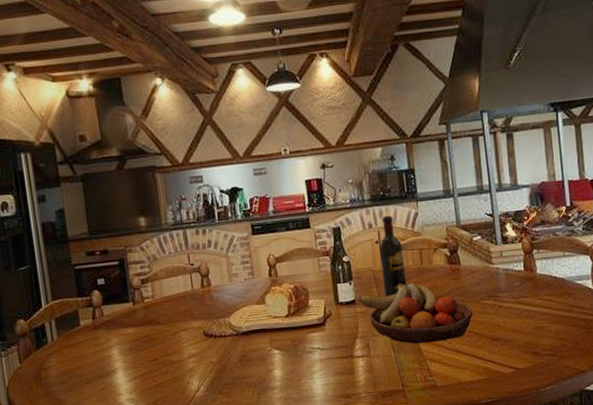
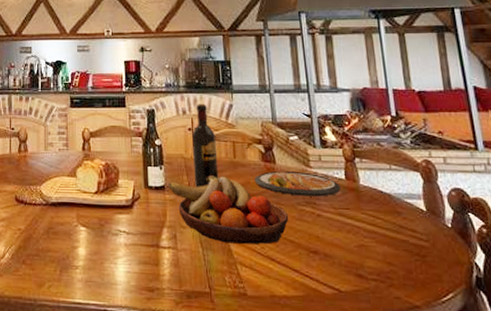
dish: none [440,269,520,292] -> present [254,170,341,197]

